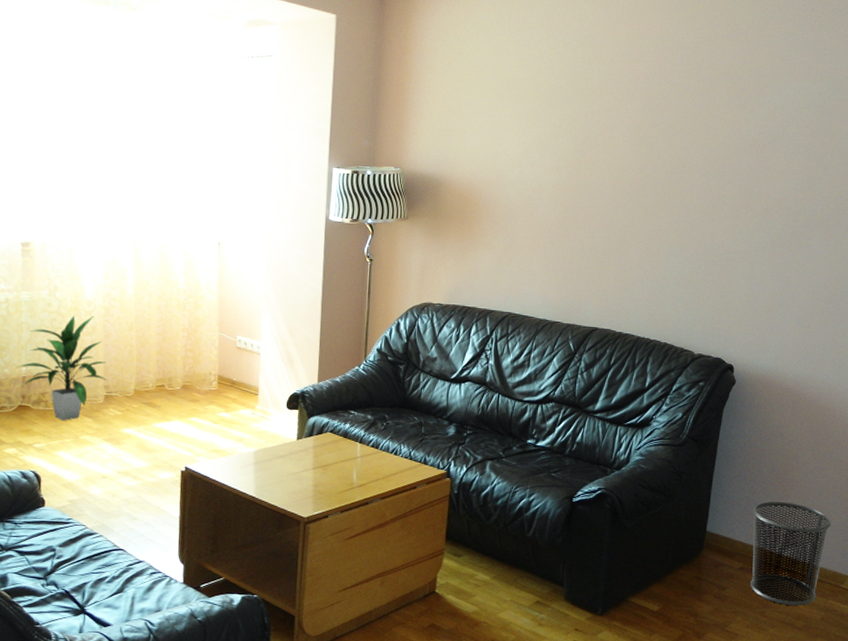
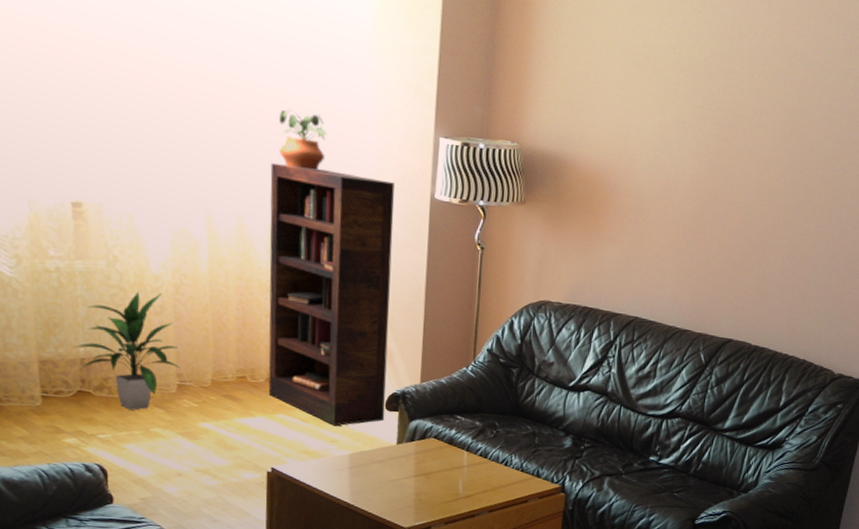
bookcase: none [183,199,294,426] -> present [268,163,395,426]
potted plant: none [197,152,237,204] -> present [280,108,327,172]

